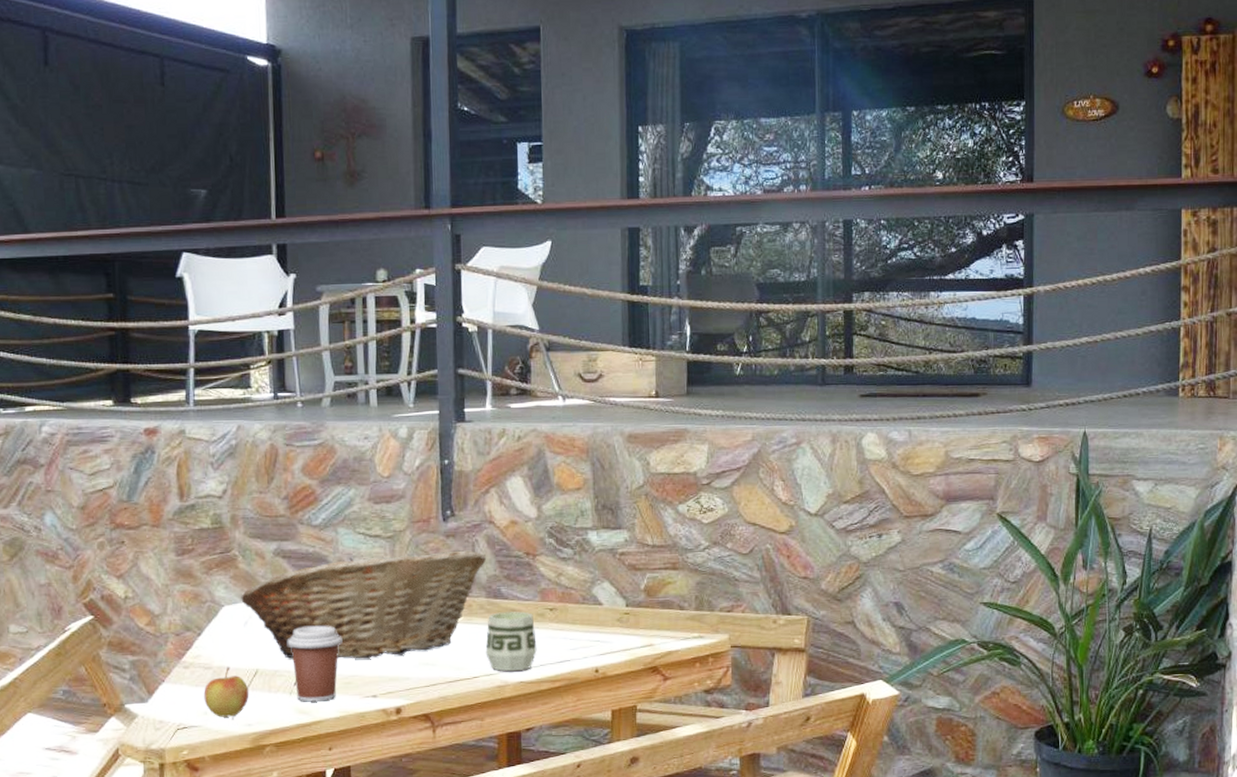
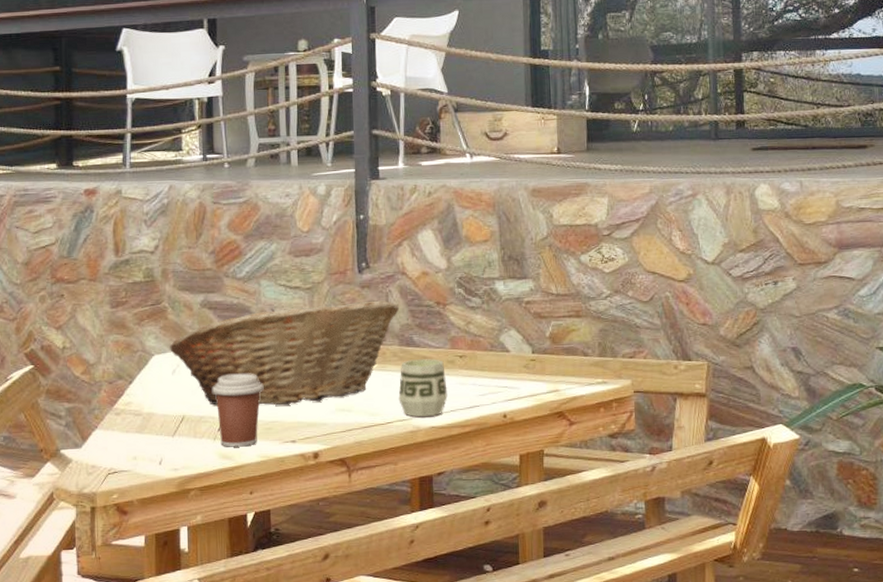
apple: present [203,666,250,717] -> none [133,412,176,462]

